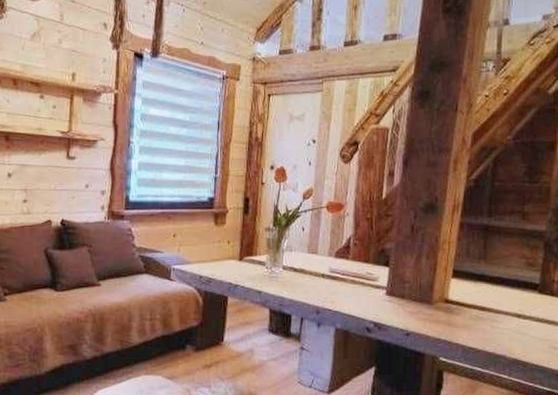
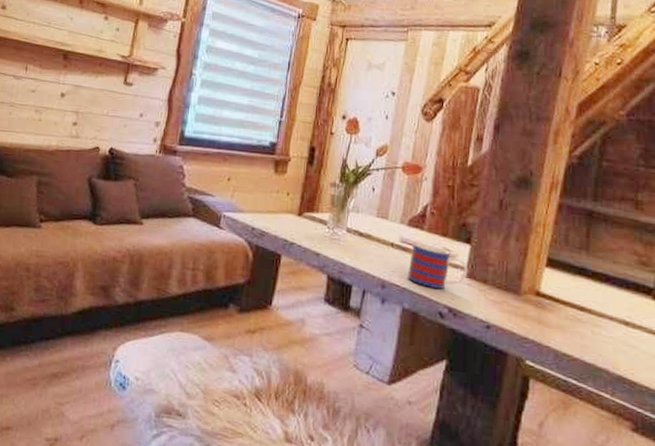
mug: none [338,271,389,308] -> present [407,242,468,289]

